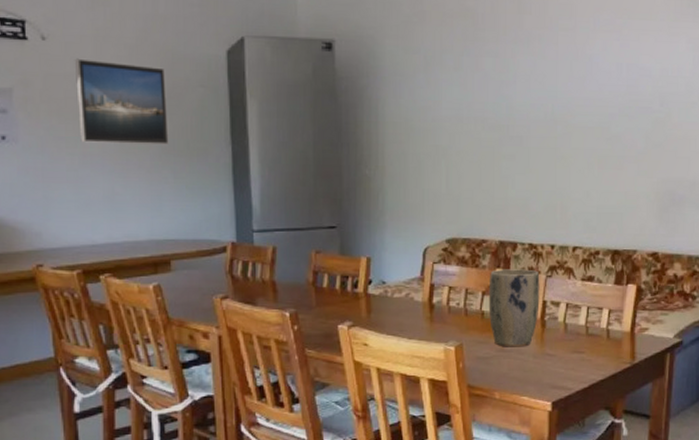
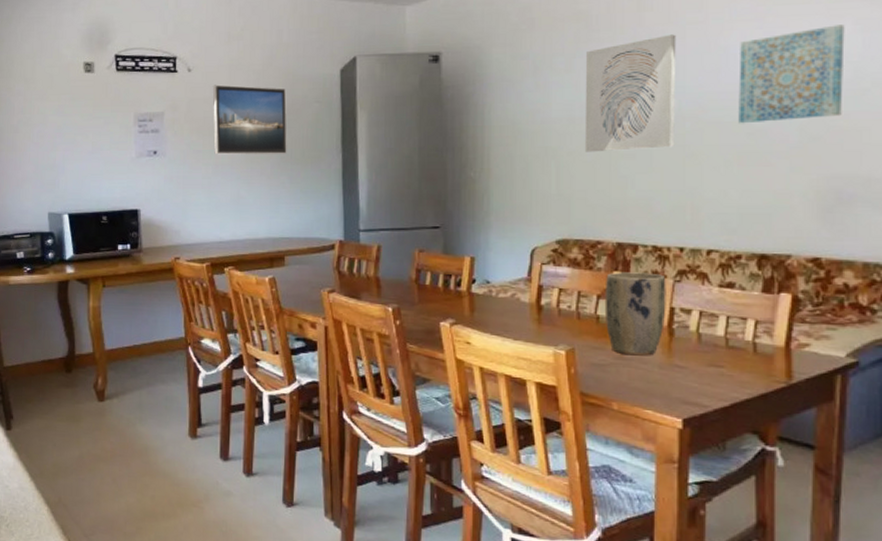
wall art: none [471,39,551,153] -> present [584,34,677,152]
wall art: none [599,42,681,130] -> present [738,24,845,124]

